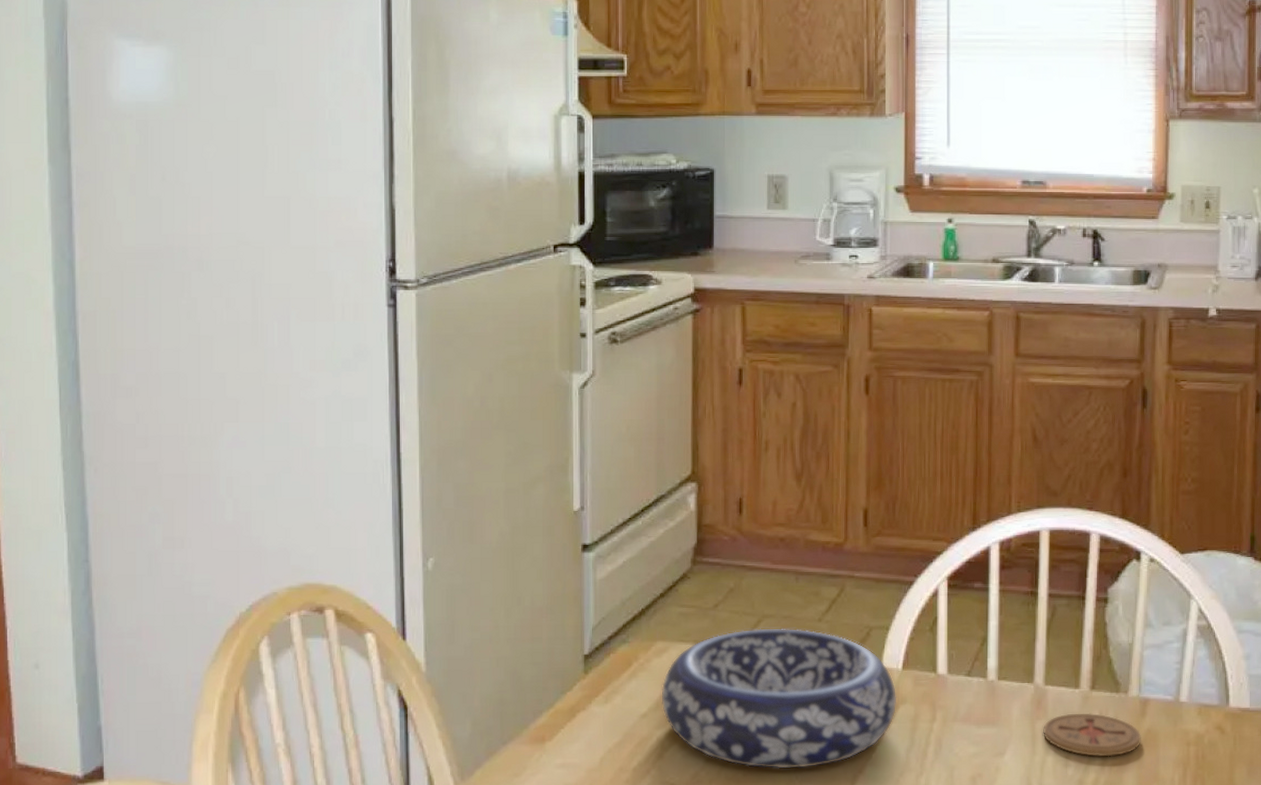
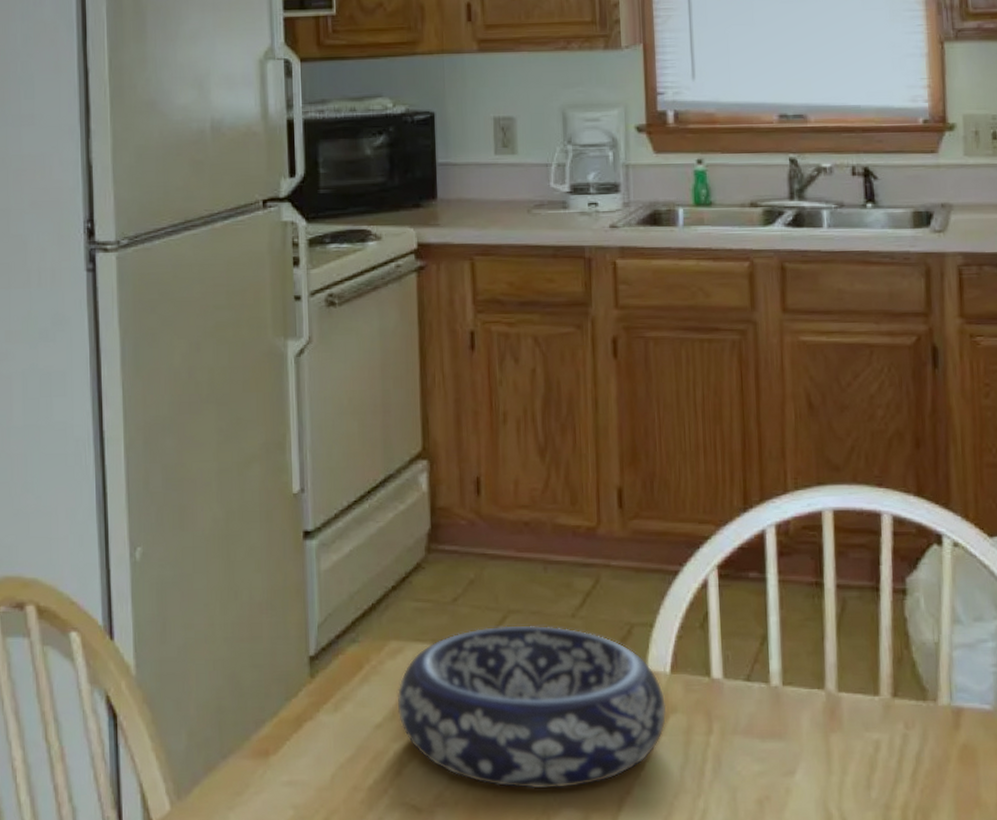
coaster: present [1043,713,1141,757] -> none [839,724,957,777]

